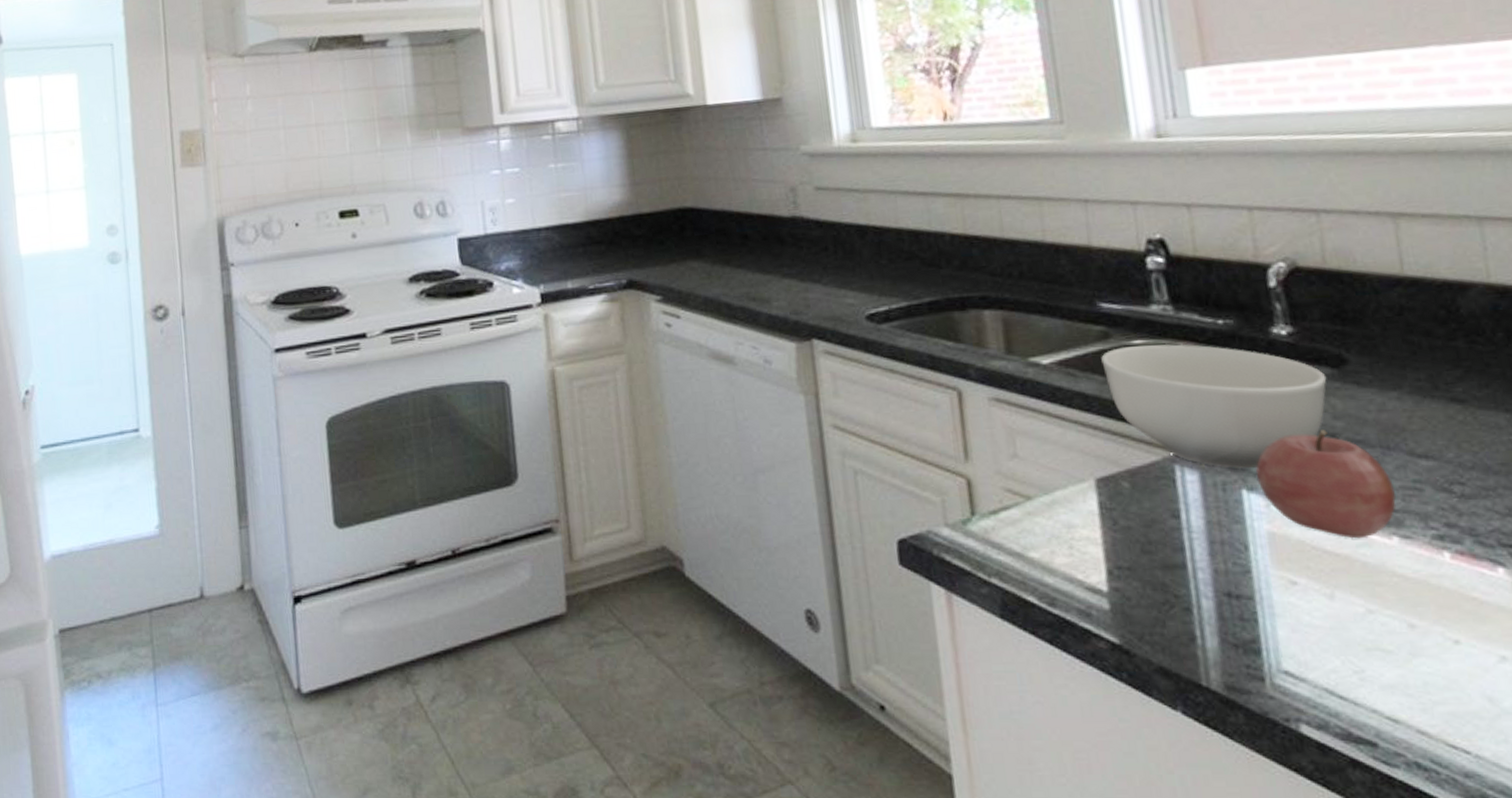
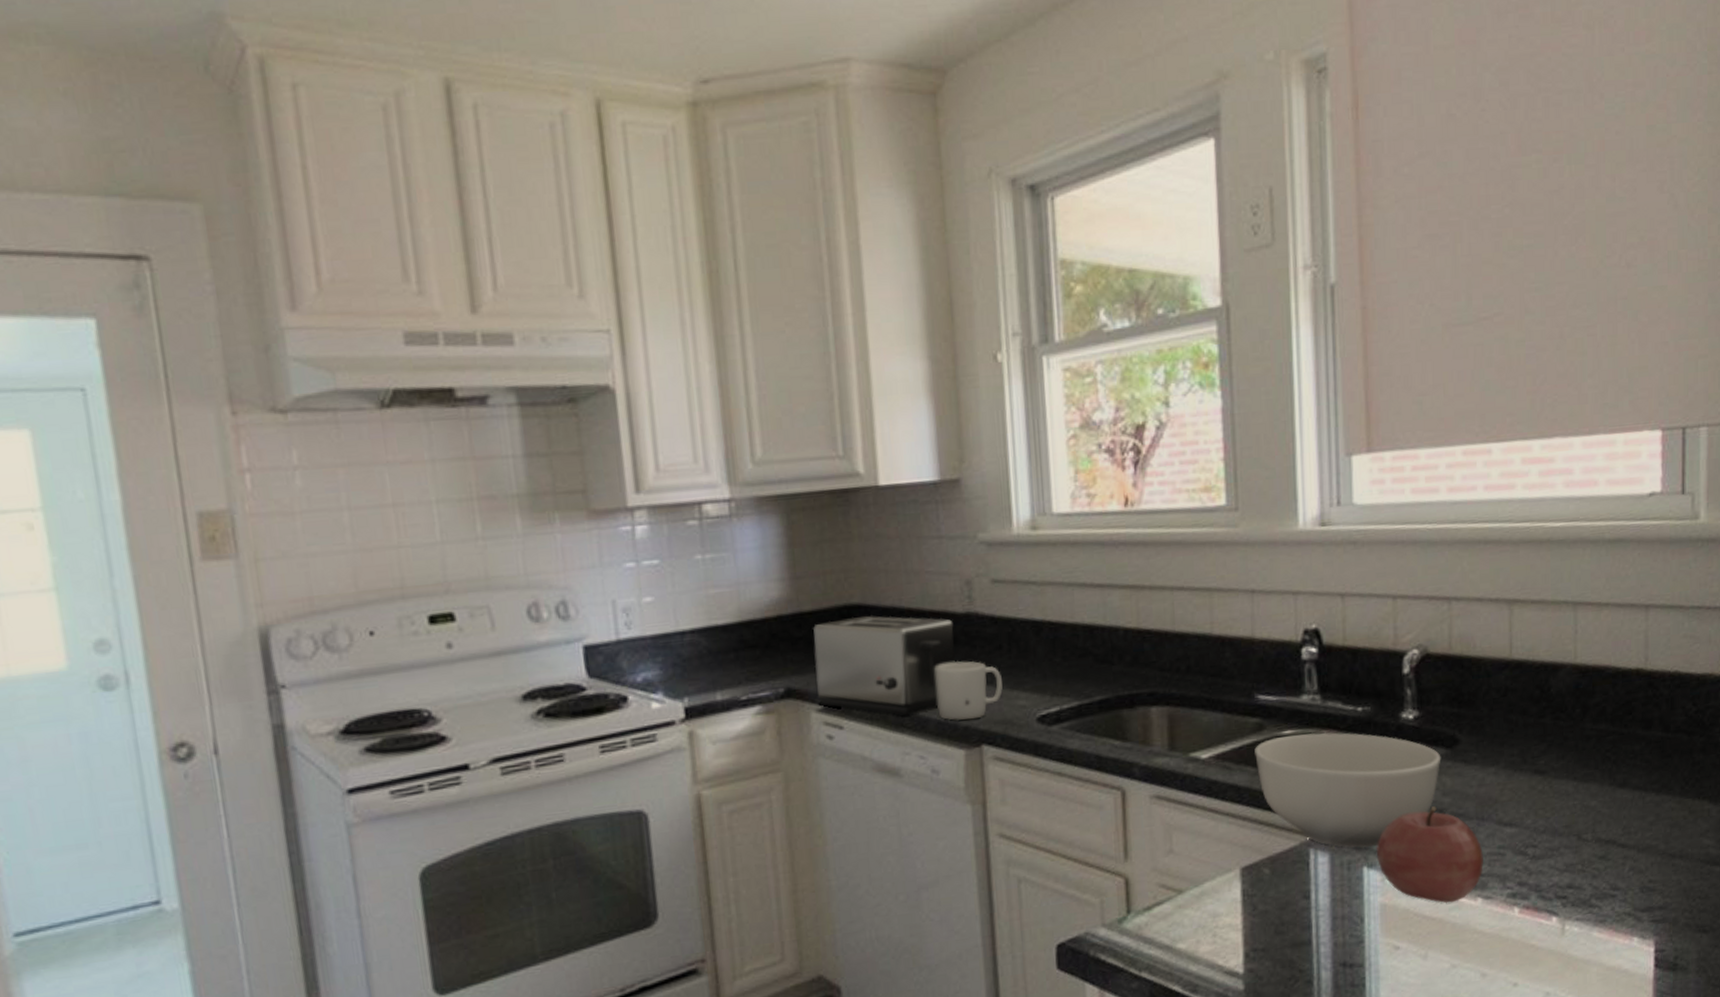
toaster: none [651,217,783,308] -> present [813,615,955,716]
mug: none [763,260,831,315] -> present [934,661,1004,721]

